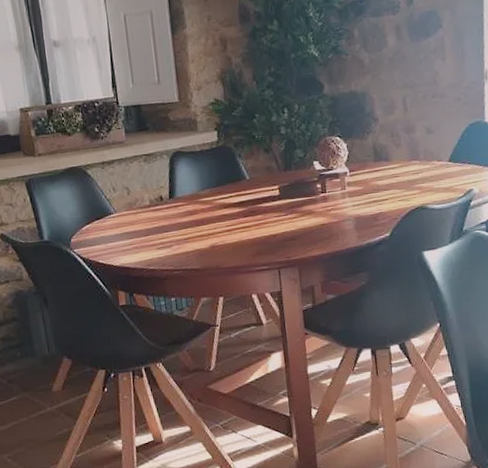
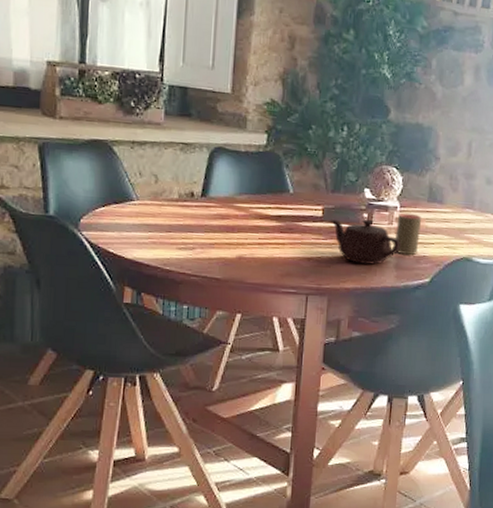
teapot: none [287,188,357,232] -> present [330,218,400,265]
cup: none [348,175,374,215] -> present [396,212,422,256]

